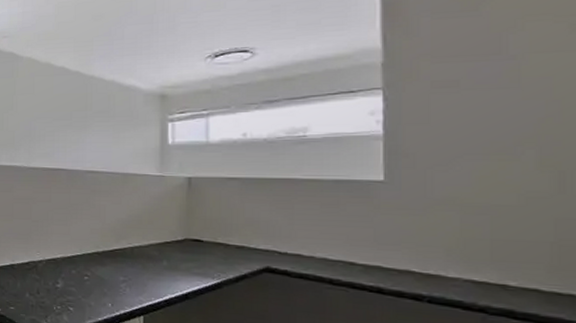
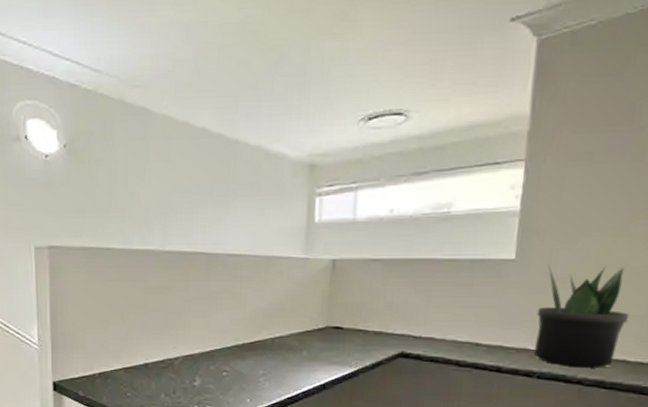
planter: none [417,186,533,296] -> present [533,264,630,368]

